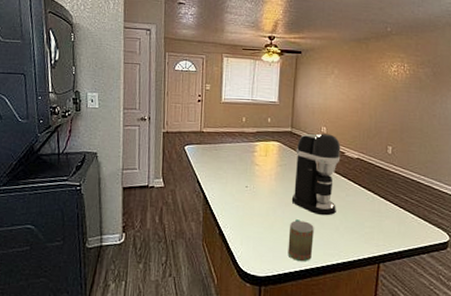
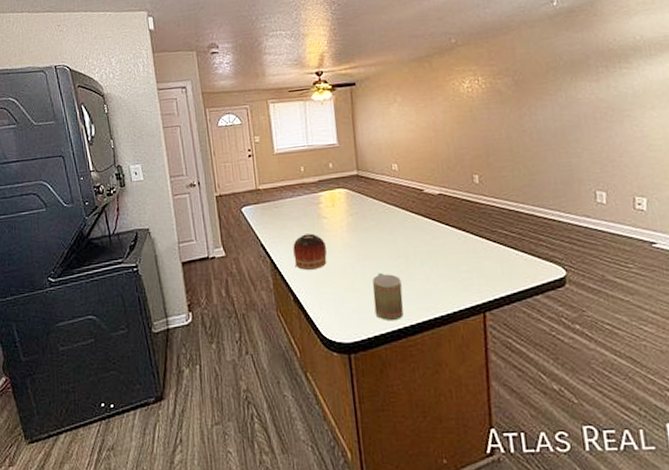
bowl: none [225,177,255,209] -> present [293,233,327,270]
coffee maker: present [291,133,341,216] -> none [366,171,424,266]

